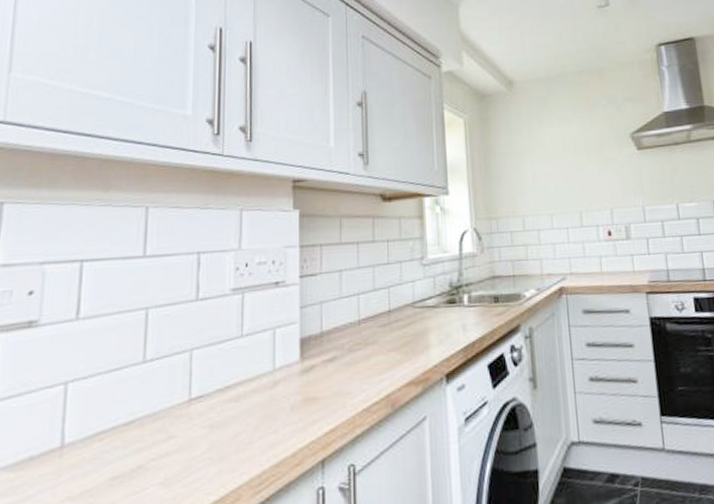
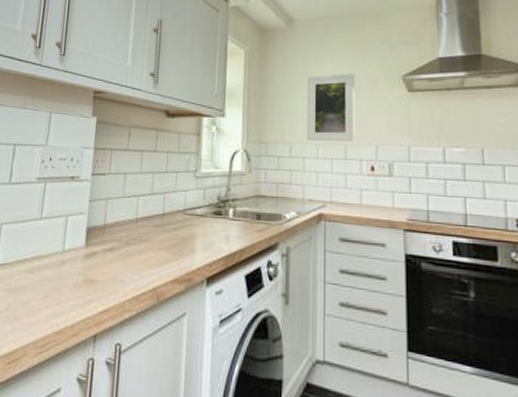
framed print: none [534,136,589,212] -> present [306,74,355,142]

